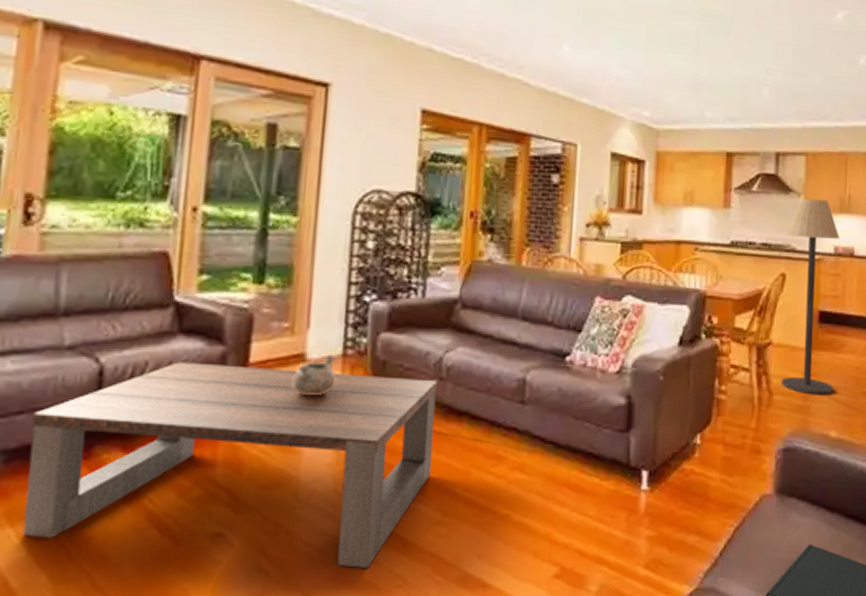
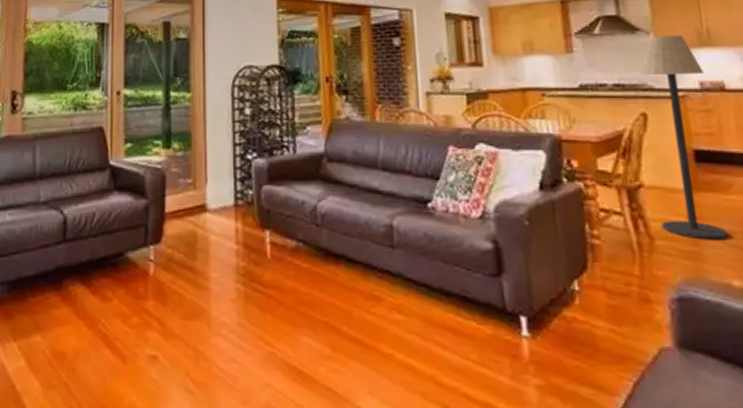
coffee table: present [22,362,438,568] -> none [22,213,317,396]
decorative bowl: present [291,354,337,396] -> none [198,205,232,241]

